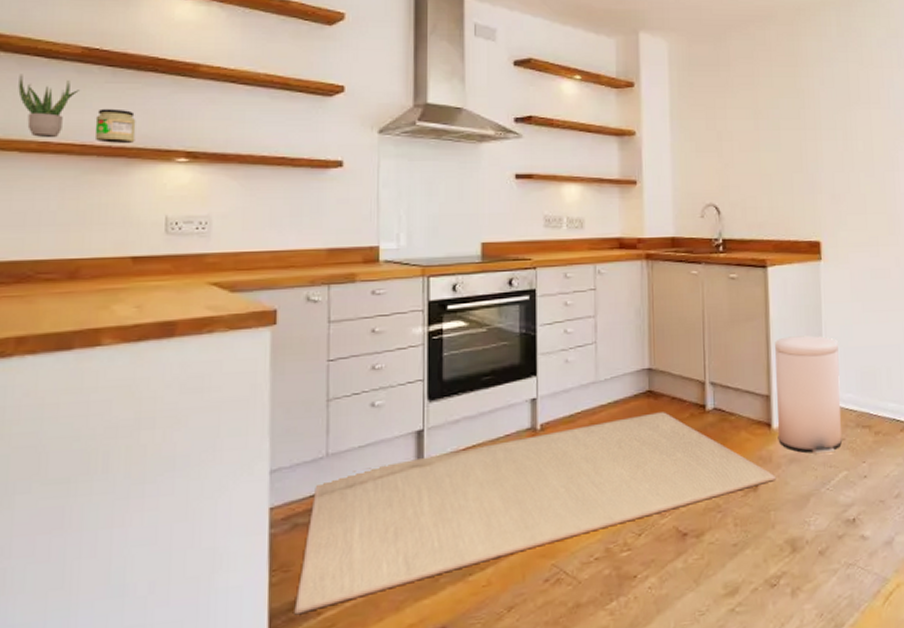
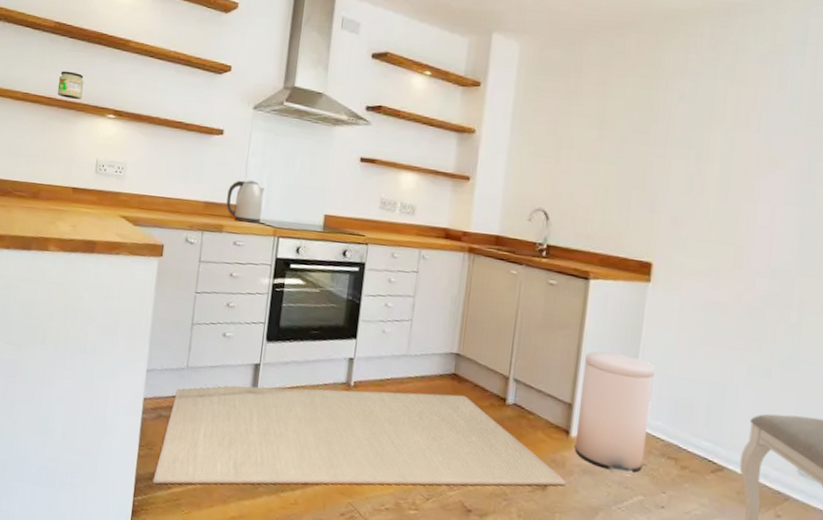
potted plant: present [18,74,81,138] -> none [14,40,51,91]
kettle: none [357,215,404,266] -> present [226,180,264,224]

